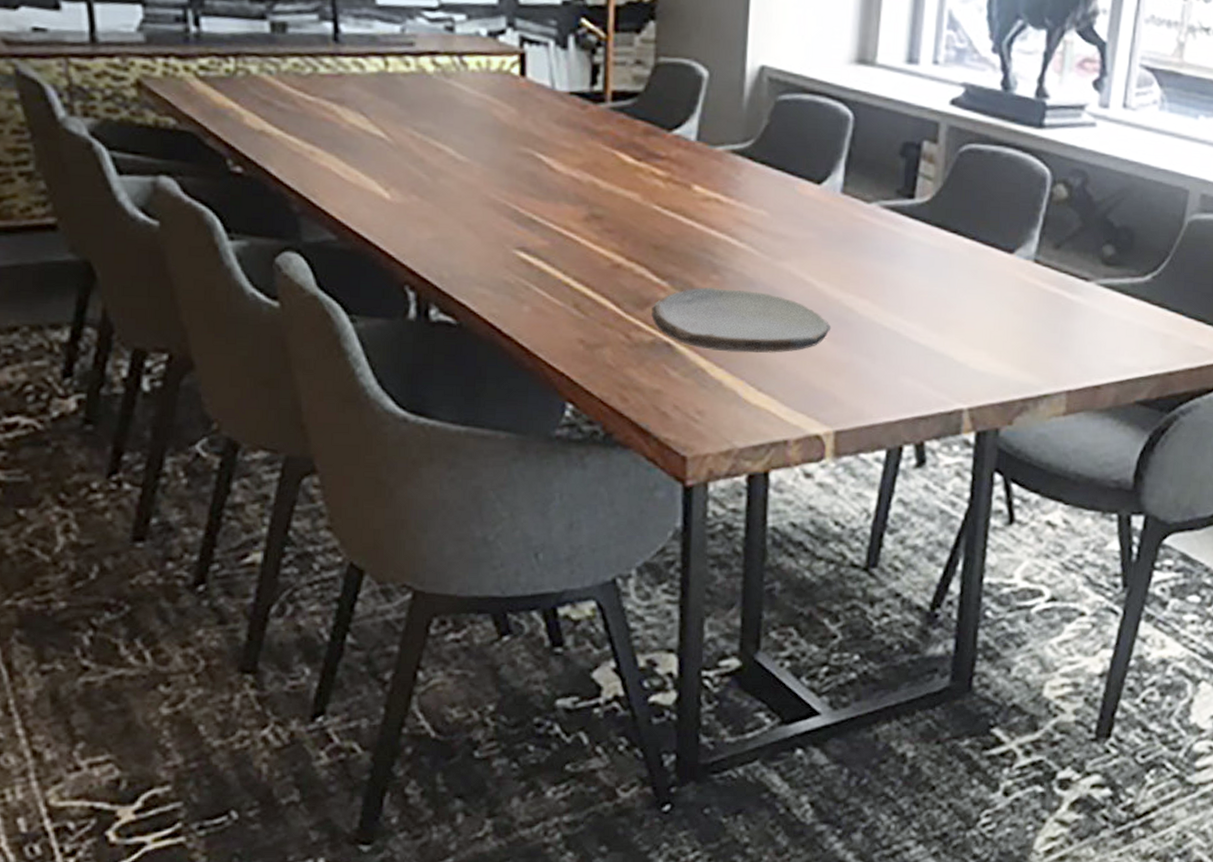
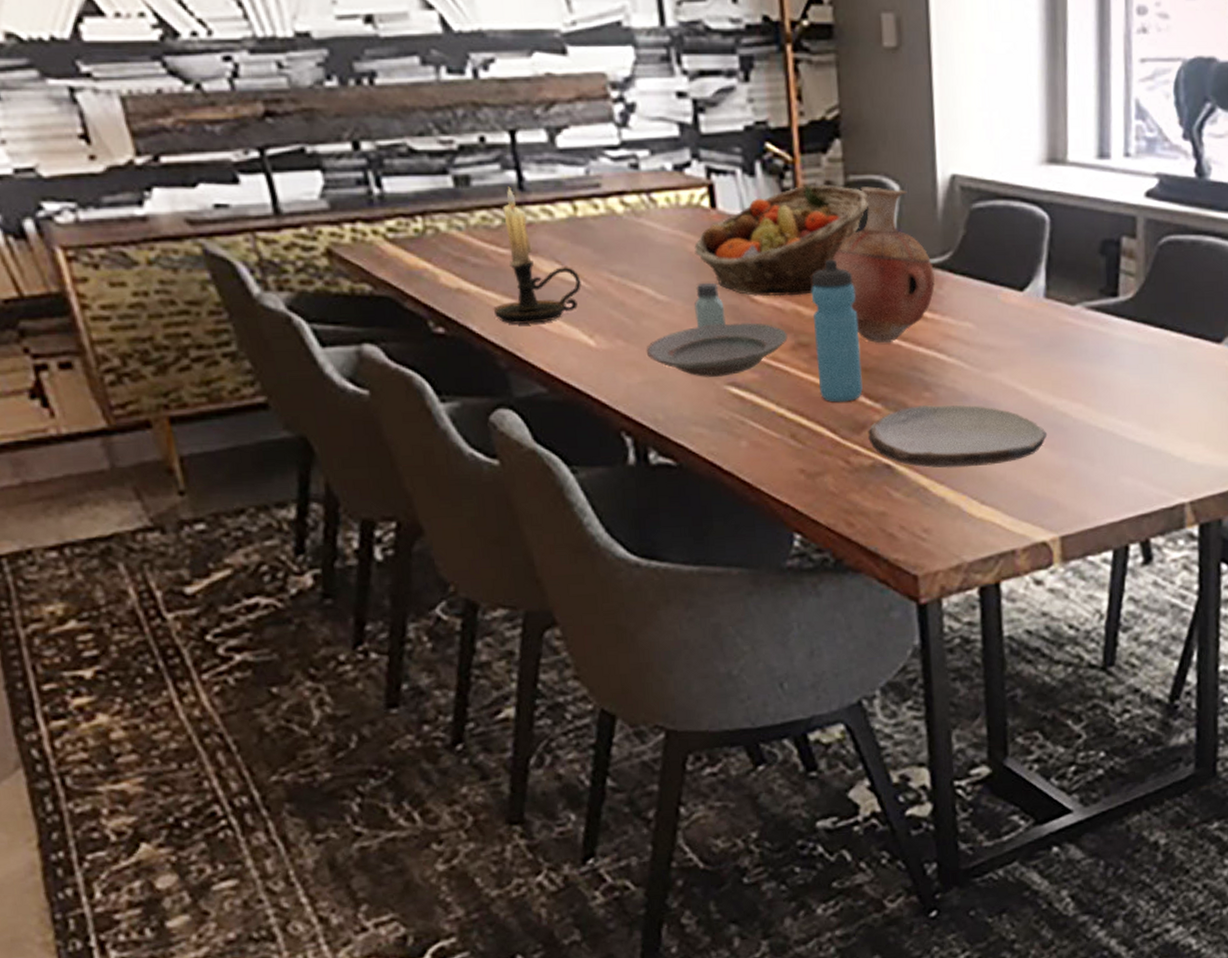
candle holder: none [293,37,384,172] -> present [493,186,581,324]
plate: none [439,188,582,241] -> present [646,322,788,377]
saltshaker: none [492,147,522,191] -> present [695,282,726,328]
fruit basket: none [499,62,676,169] -> present [694,184,868,297]
water bottle: none [608,136,654,277] -> present [811,259,863,403]
vase: none [634,69,735,223] -> present [832,186,936,344]

